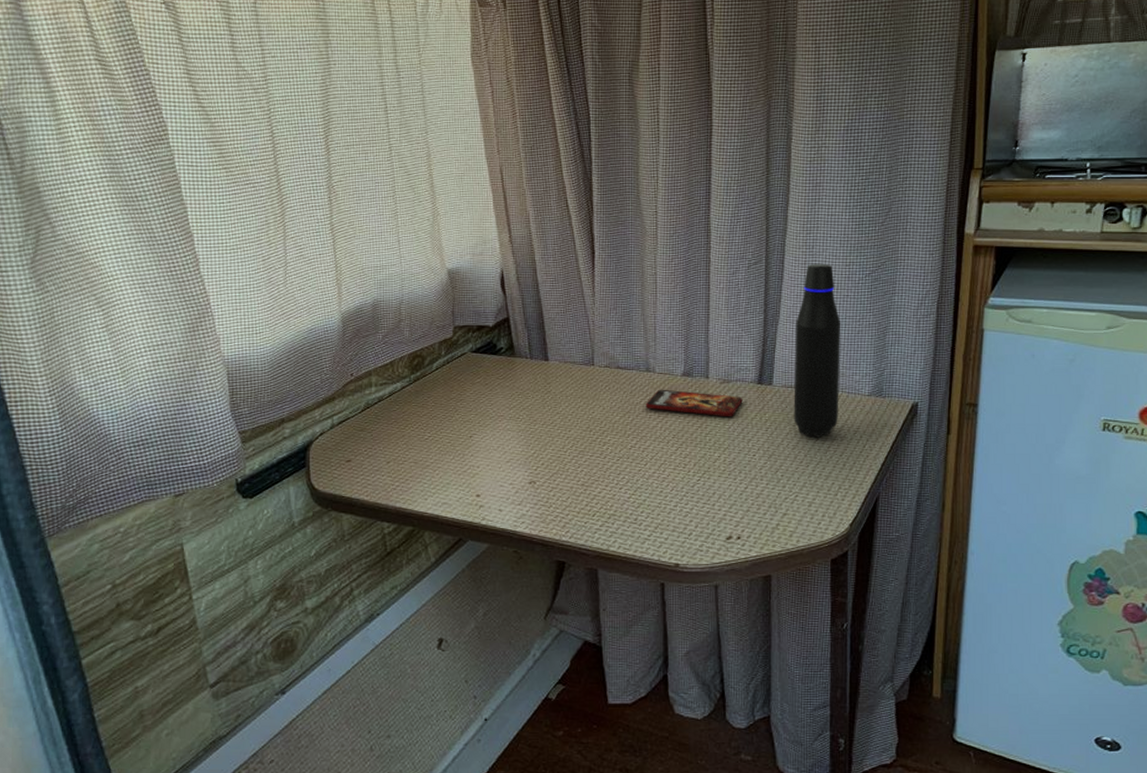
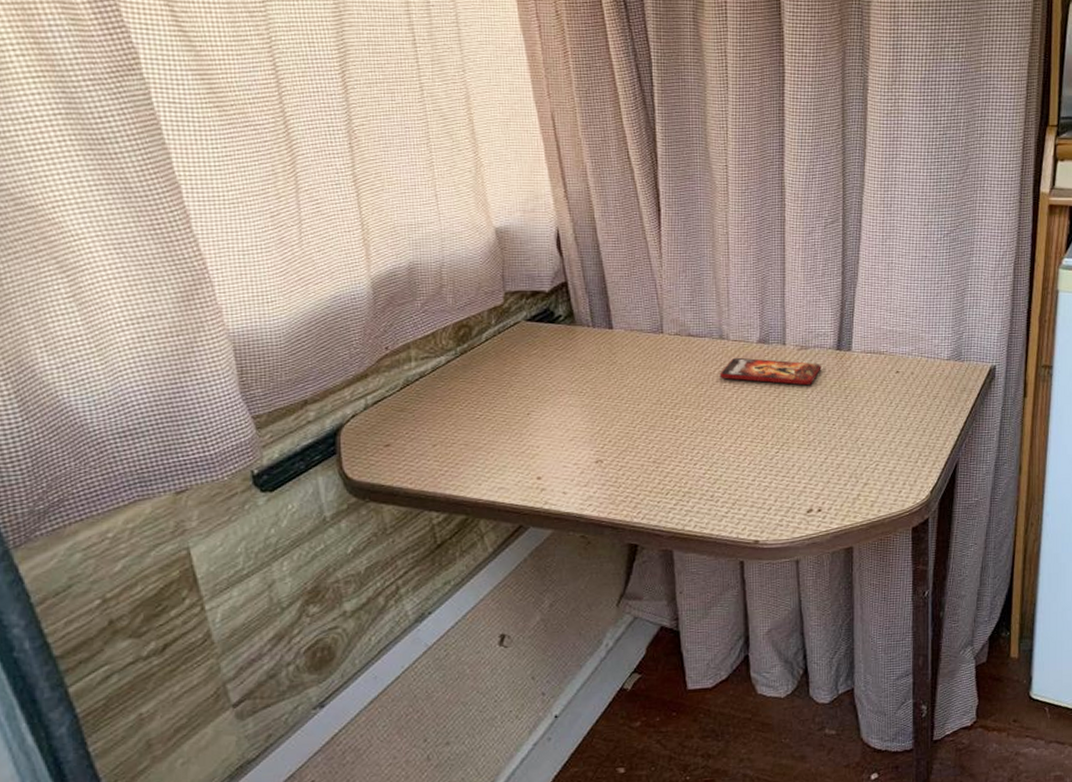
water bottle: present [794,264,841,438] -> none [873,223,920,404]

